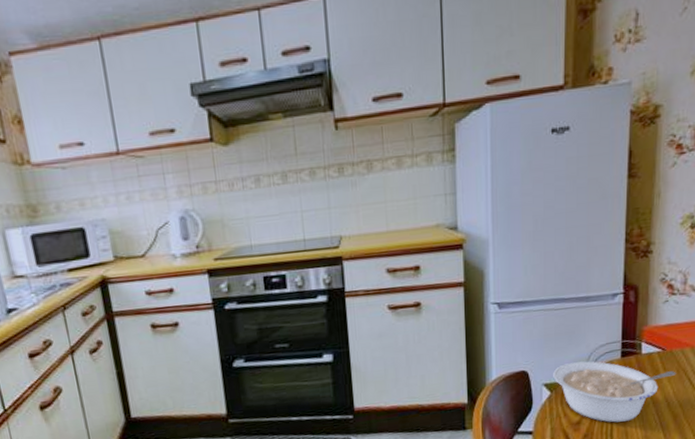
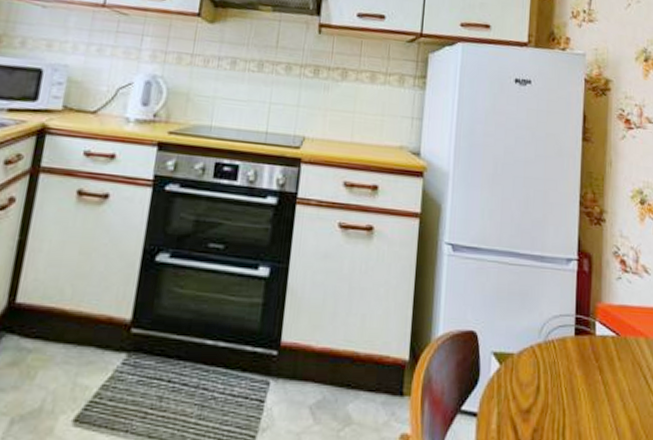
legume: present [553,361,676,423] -> none [503,331,631,419]

